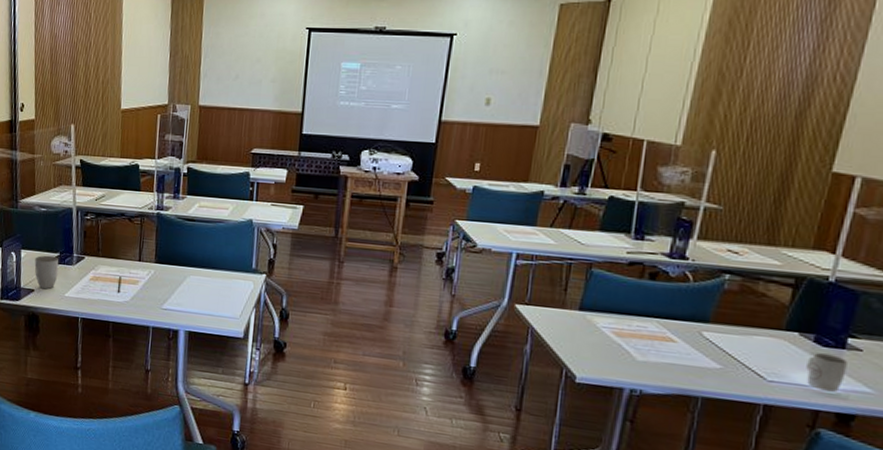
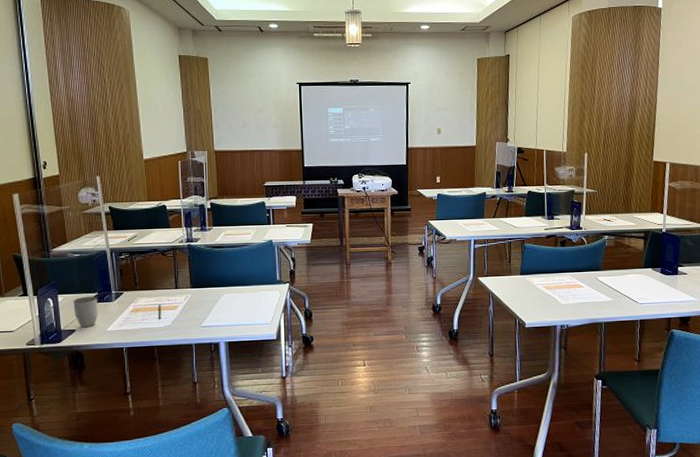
mug: present [806,353,848,393] -> none [659,279,681,305]

